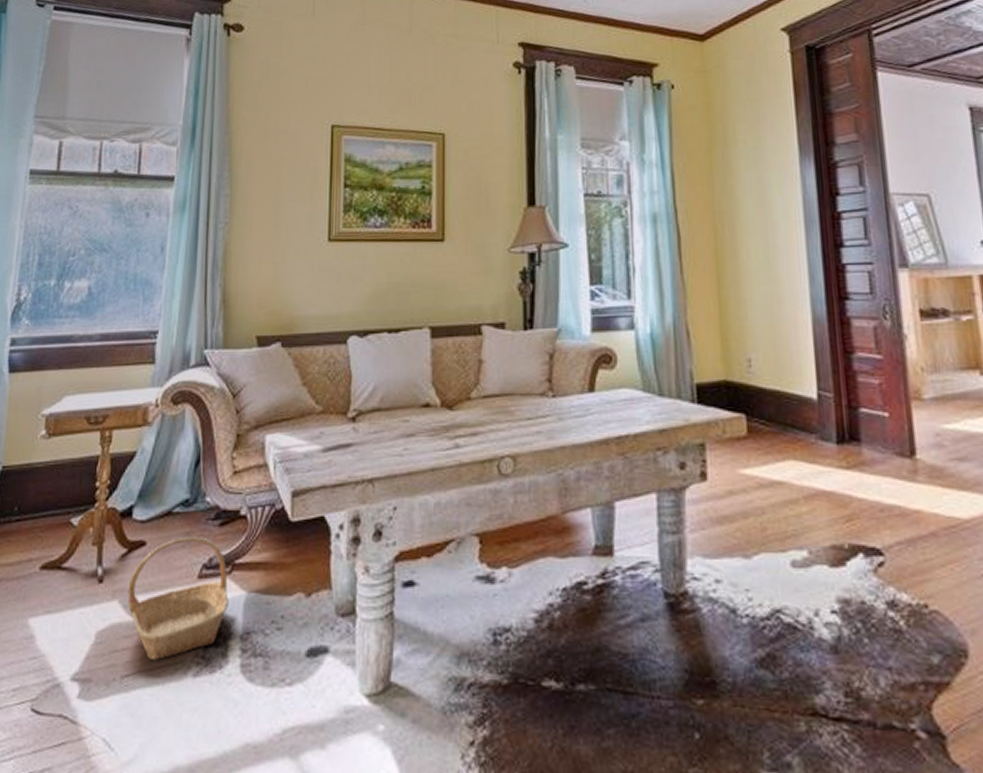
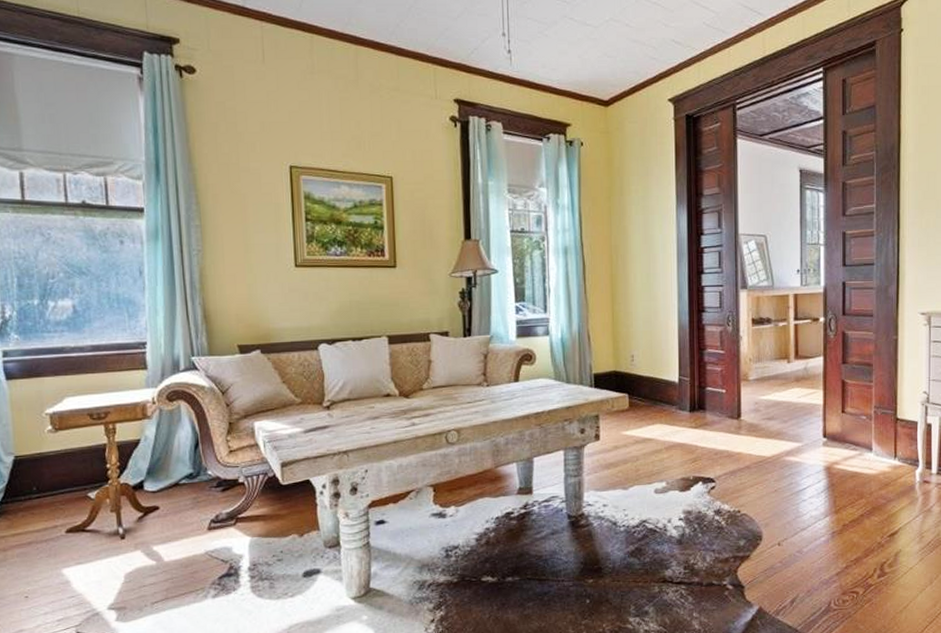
basket: present [127,536,230,660] -> none [148,500,237,589]

